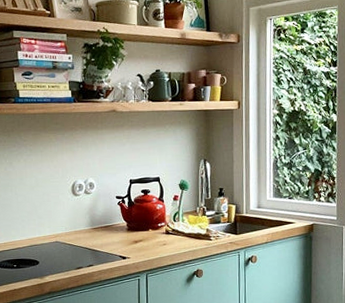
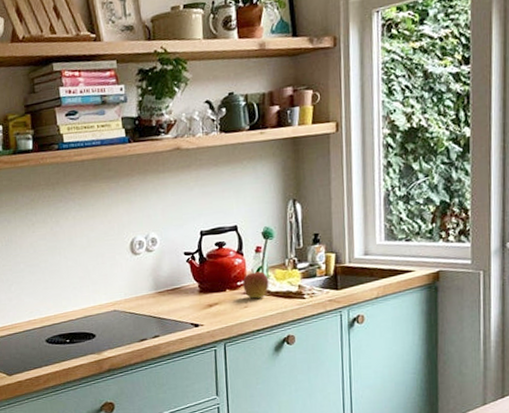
apple: none [163,213,184,238] -> present [243,268,269,299]

